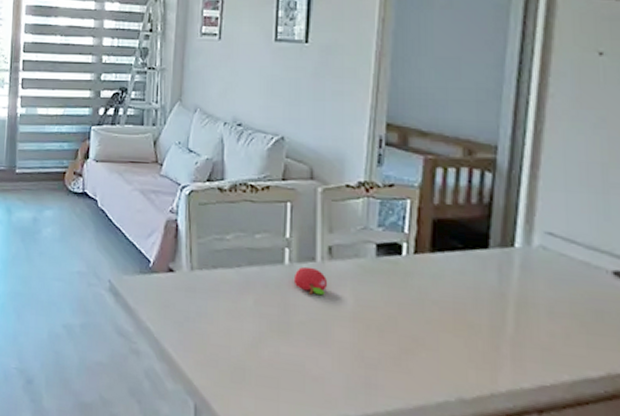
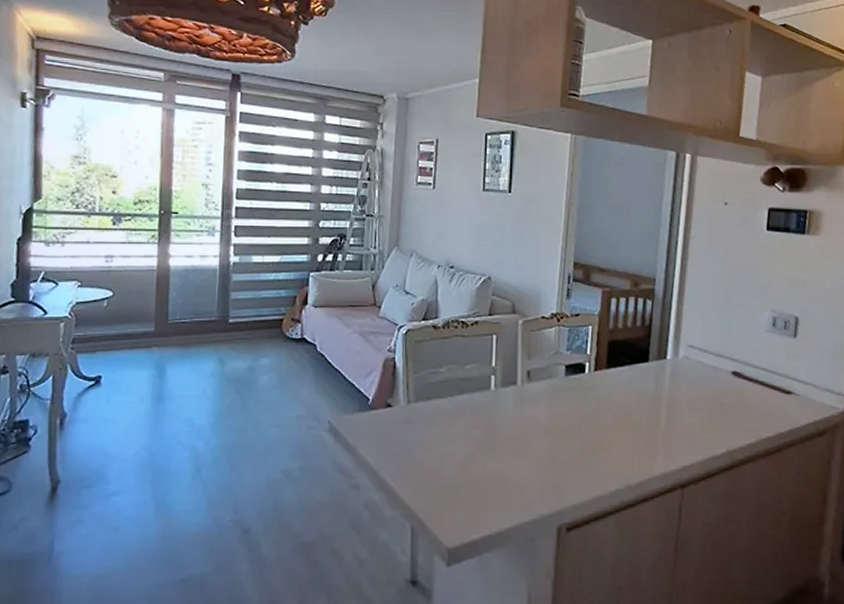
fruit: present [293,266,328,296] -> none [498,390,527,414]

